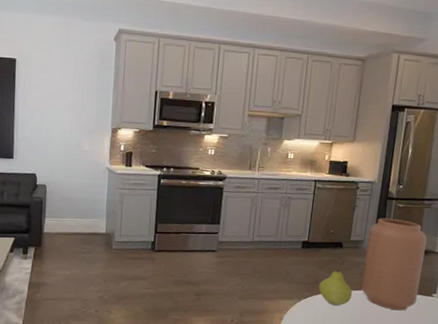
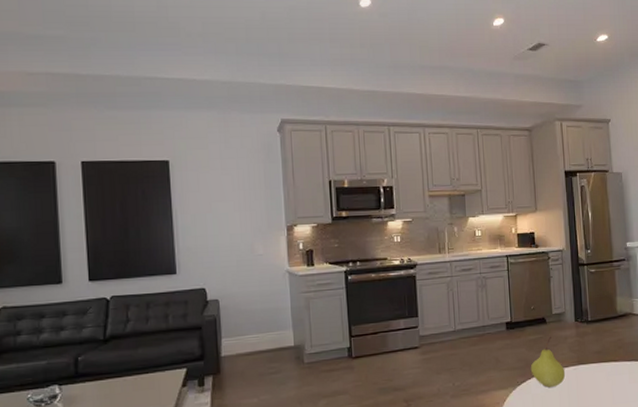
vase: present [361,217,427,311] -> none [568,285,628,382]

